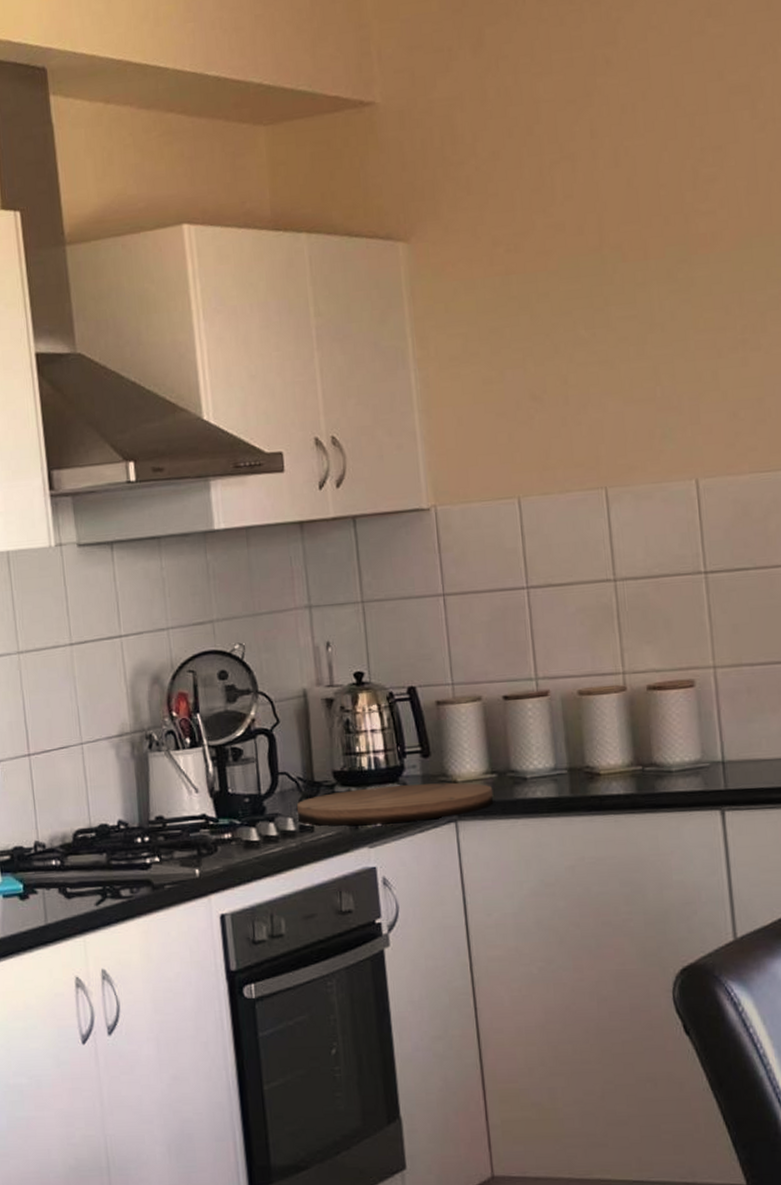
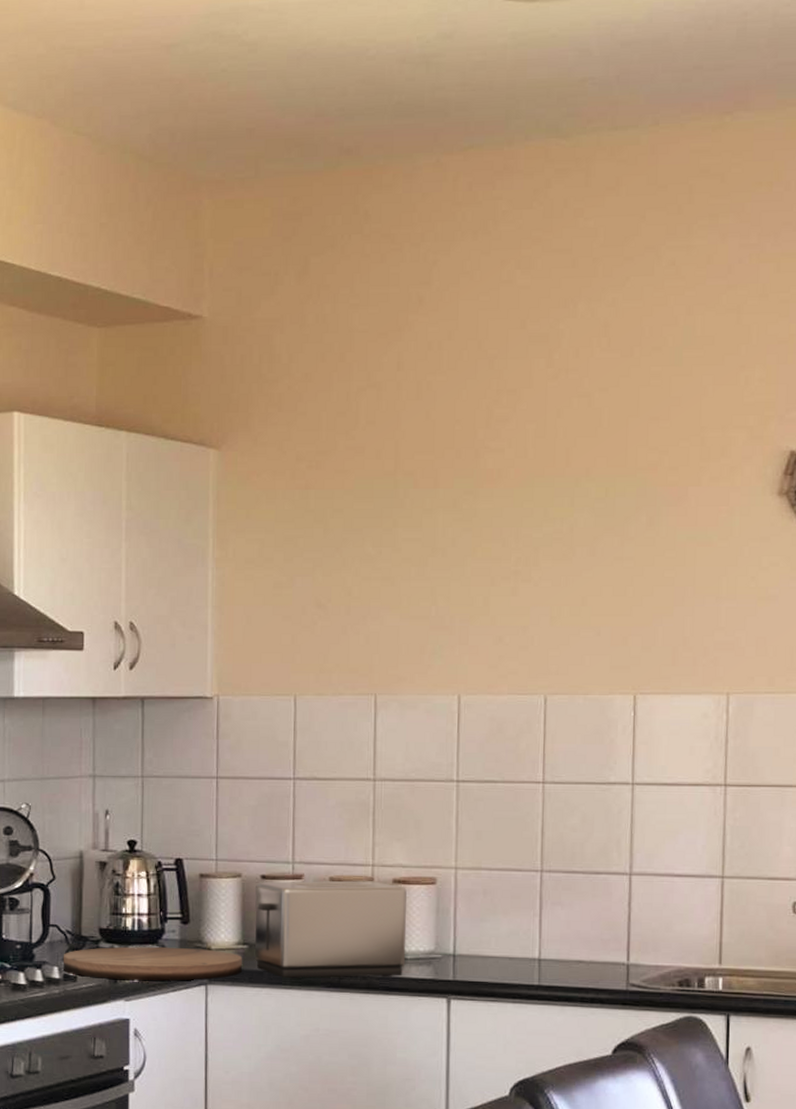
toaster: none [498,690,671,806] -> present [254,880,407,979]

